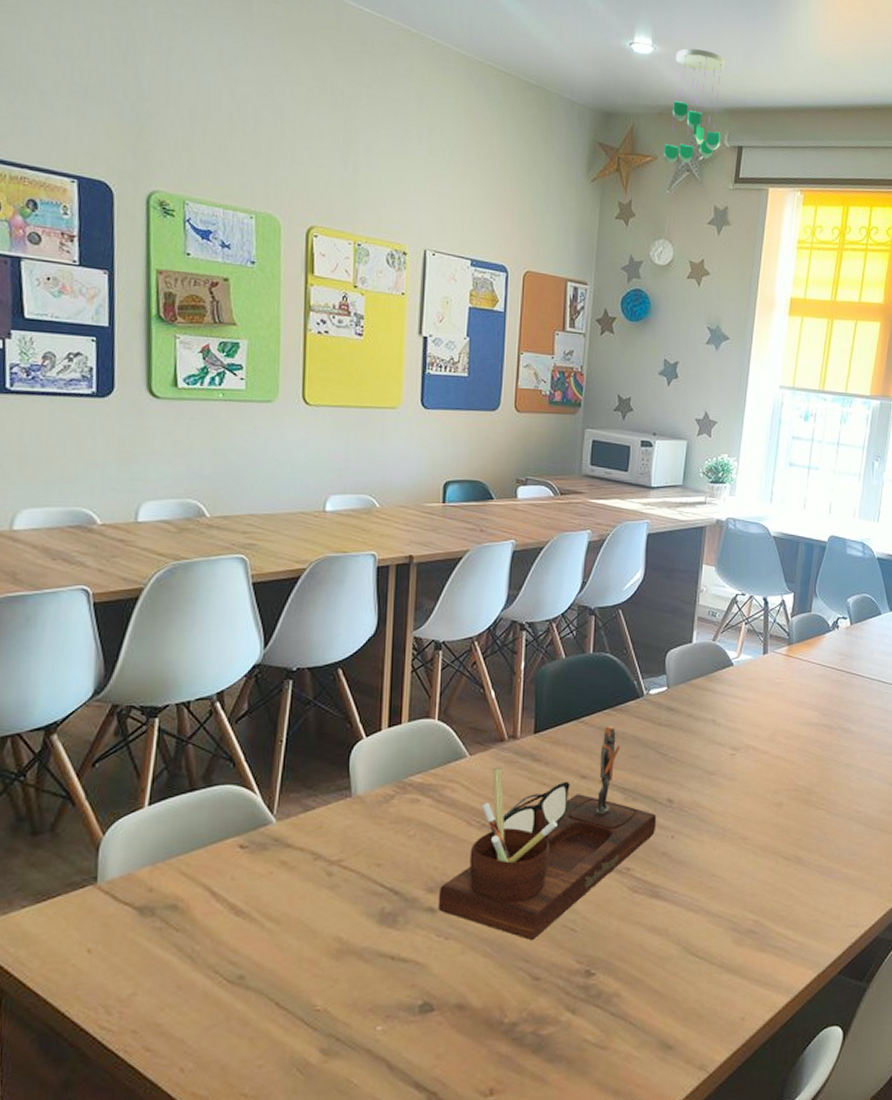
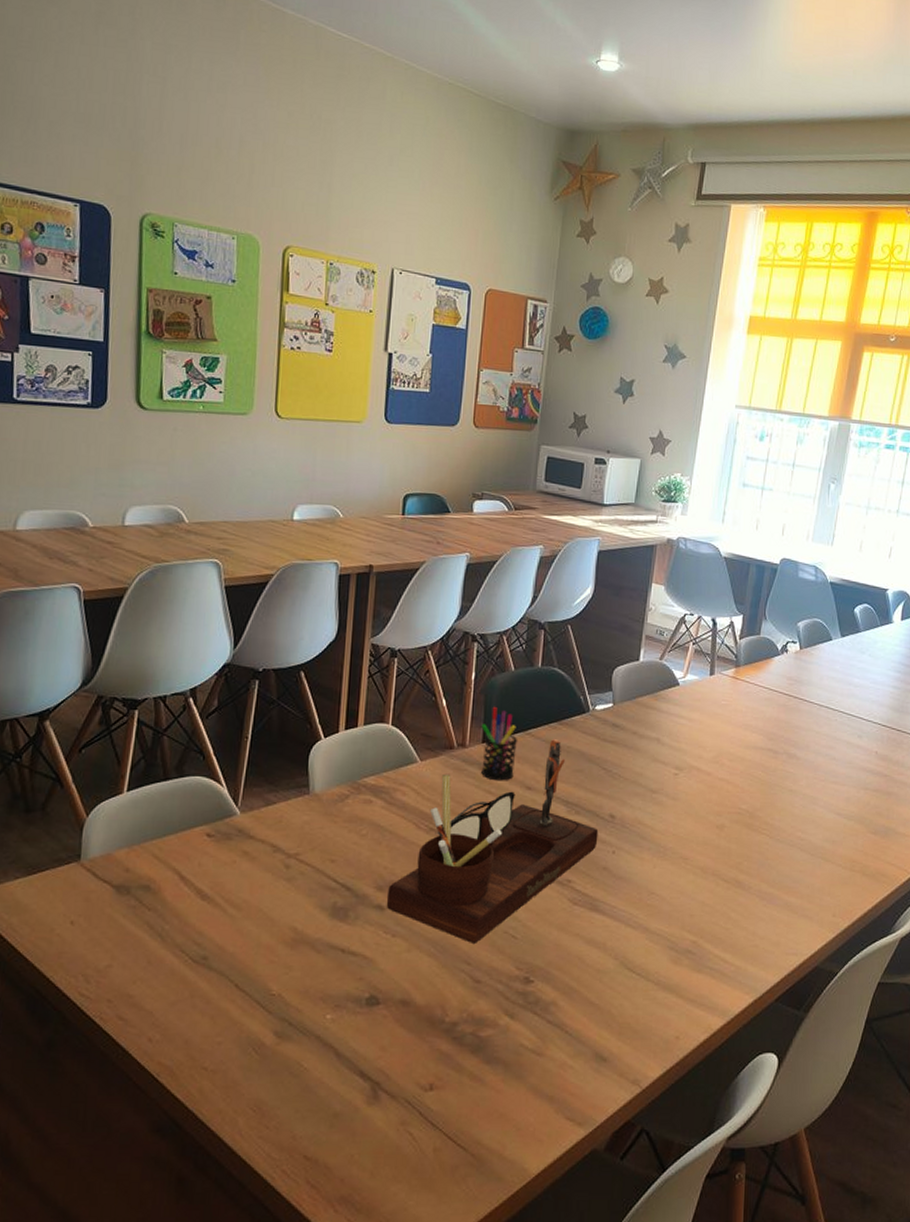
pen holder: none [532,696,572,772] -> present [481,707,518,781]
ceiling mobile: present [663,48,725,164] -> none [625,64,691,181]

